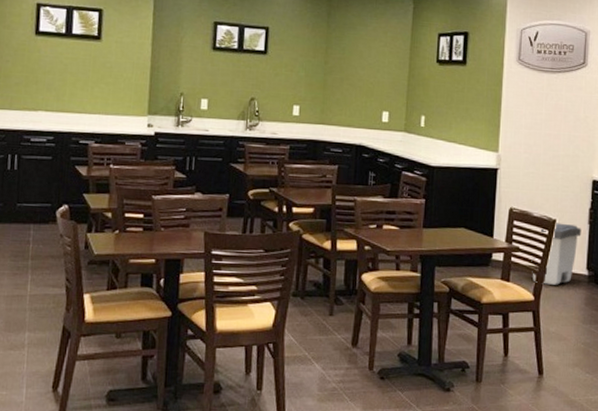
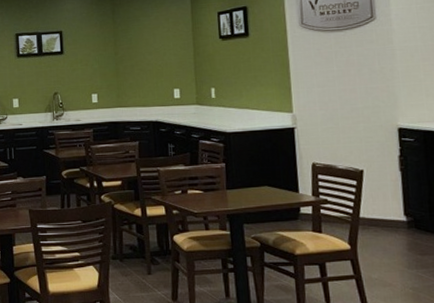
trash can: present [531,223,582,285] -> none [342,172,394,233]

